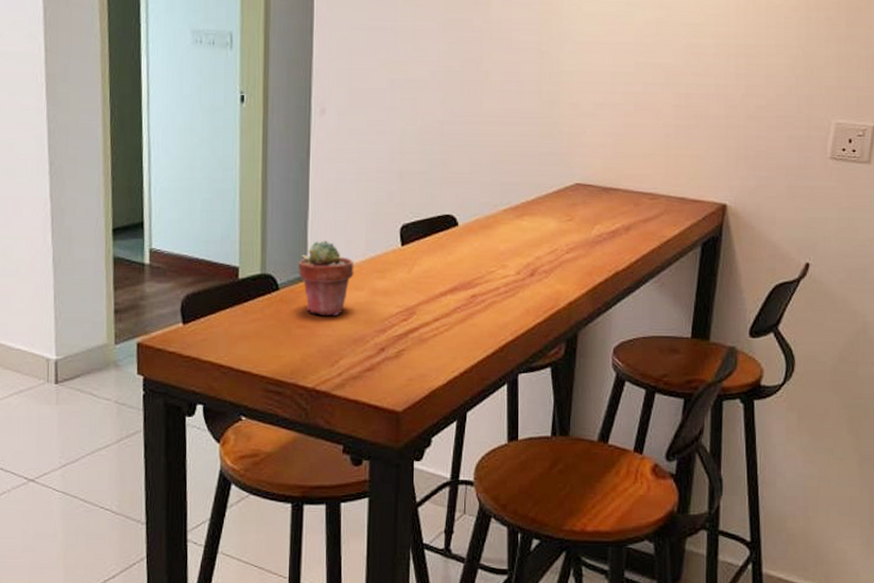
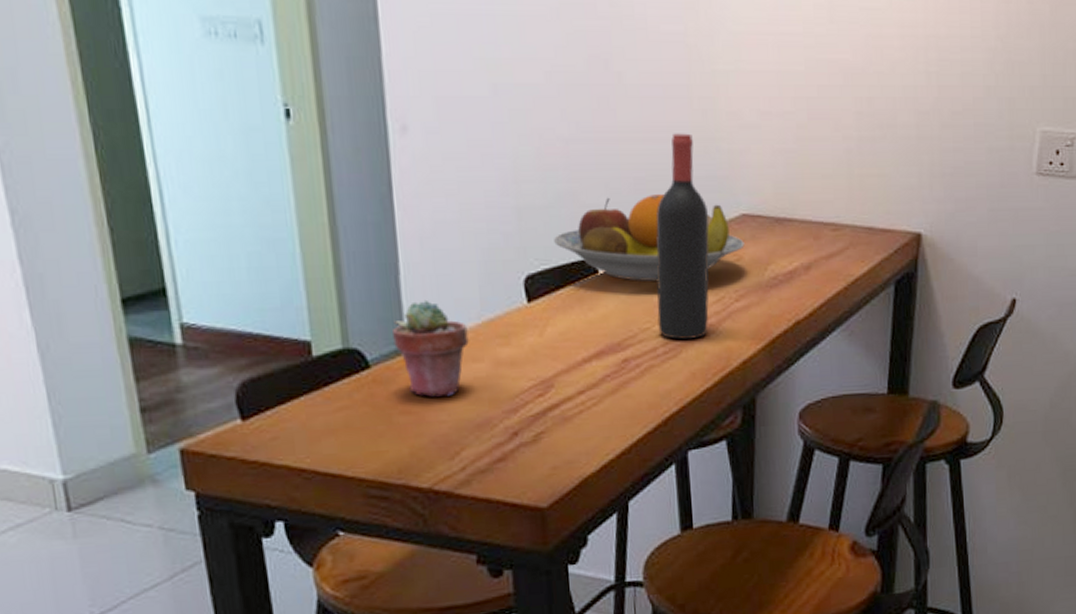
fruit bowl: none [426,166,576,235] -> present [554,194,745,282]
wine bottle: none [502,118,549,282] -> present [656,133,709,340]

